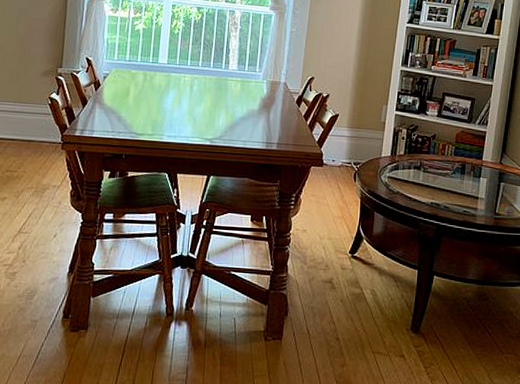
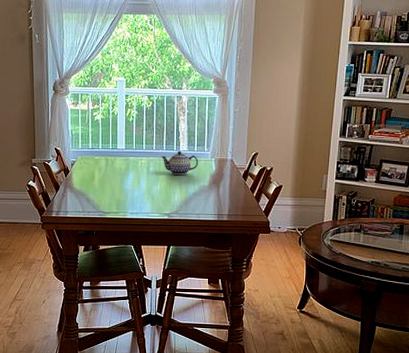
teapot: none [207,69,249,96] -> present [161,150,199,175]

